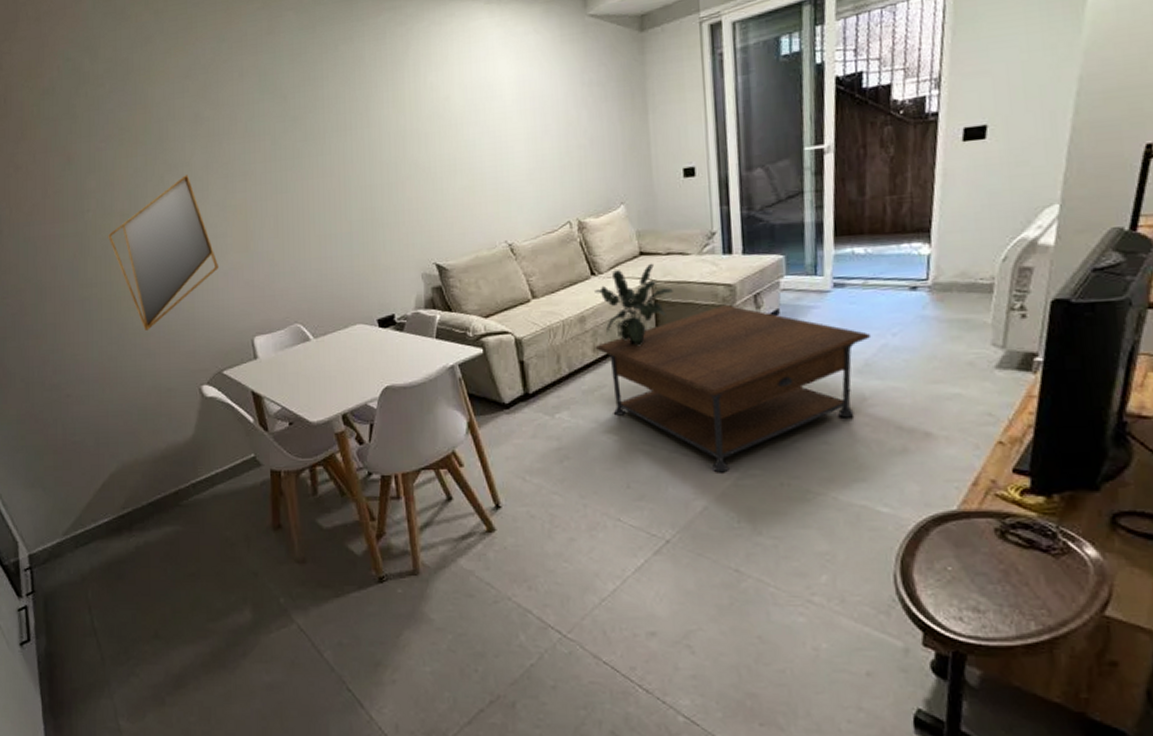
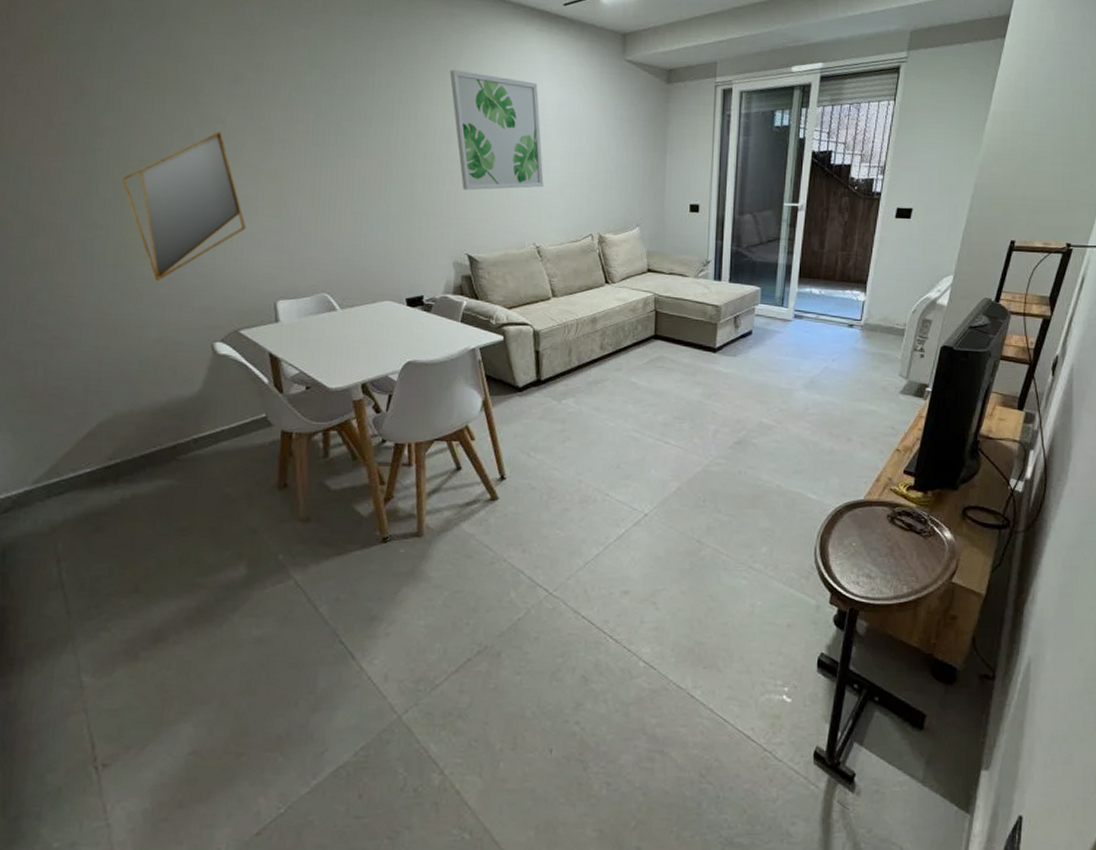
wall art: none [397,62,510,194] -> present [449,70,544,191]
potted plant: present [595,263,673,346] -> none [607,279,671,348]
coffee table: present [595,304,872,473] -> none [602,321,818,460]

